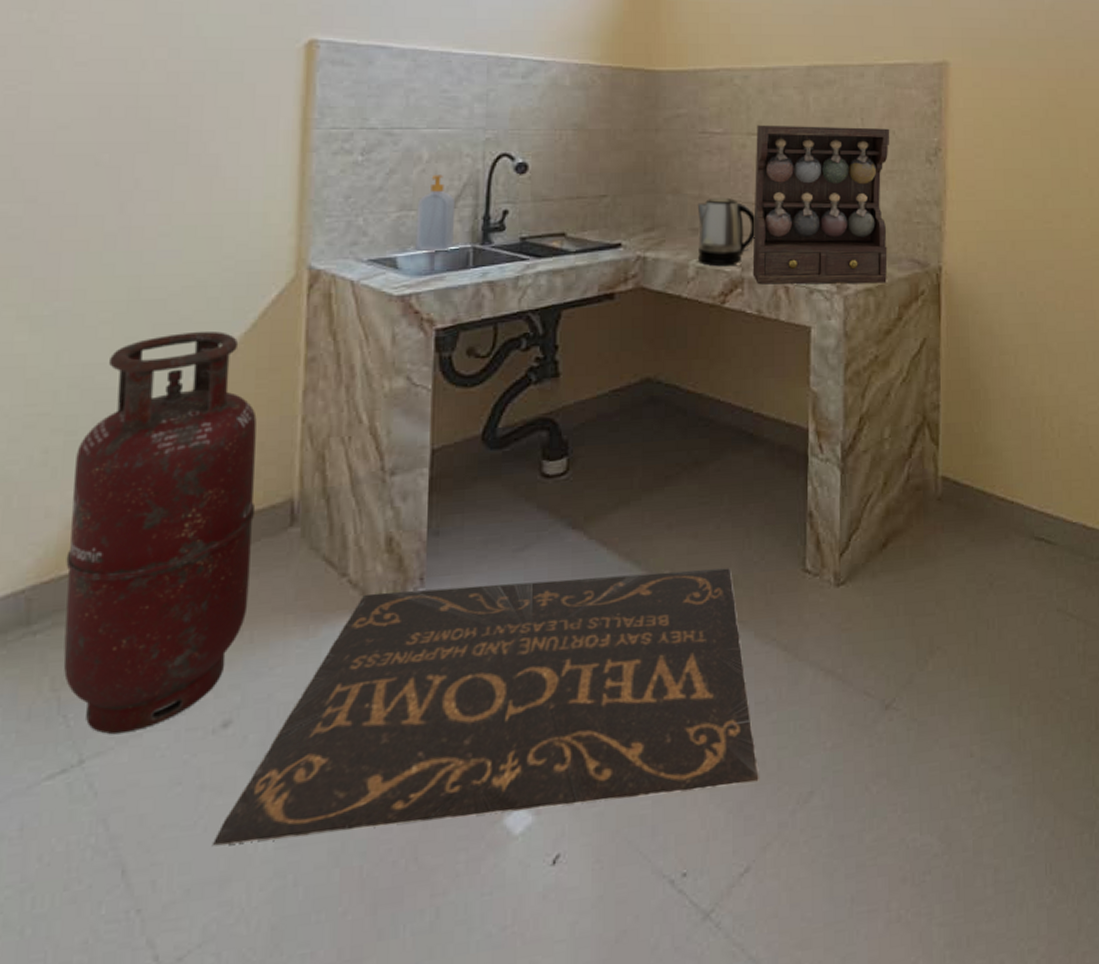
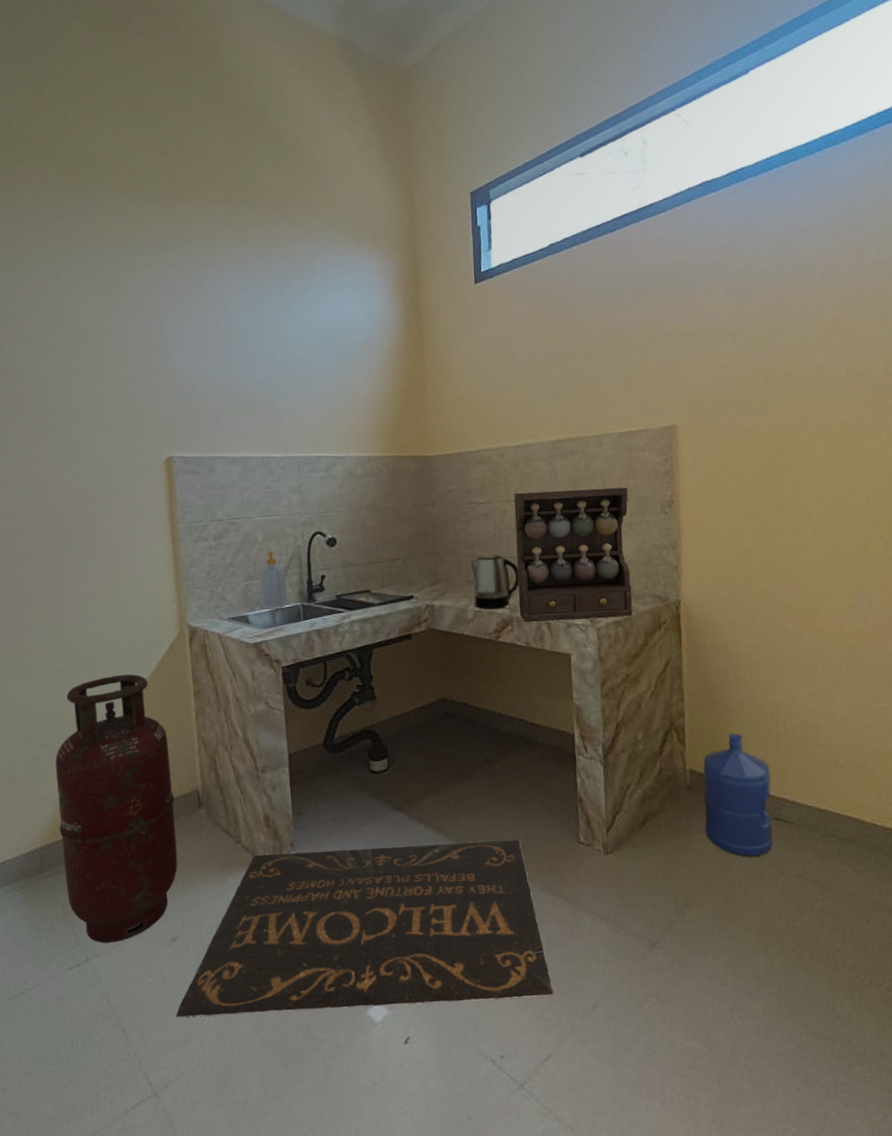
water jug: none [956,431,1034,587] -> present [703,733,773,857]

